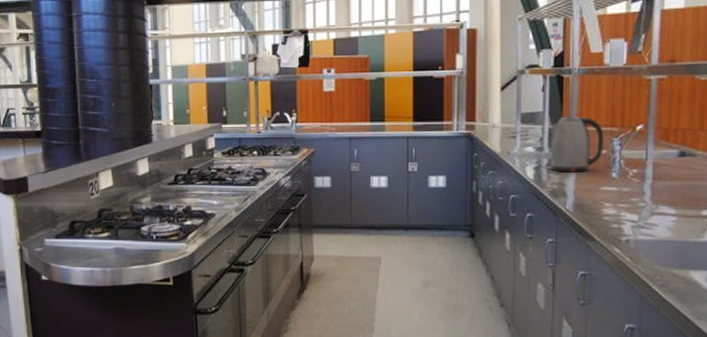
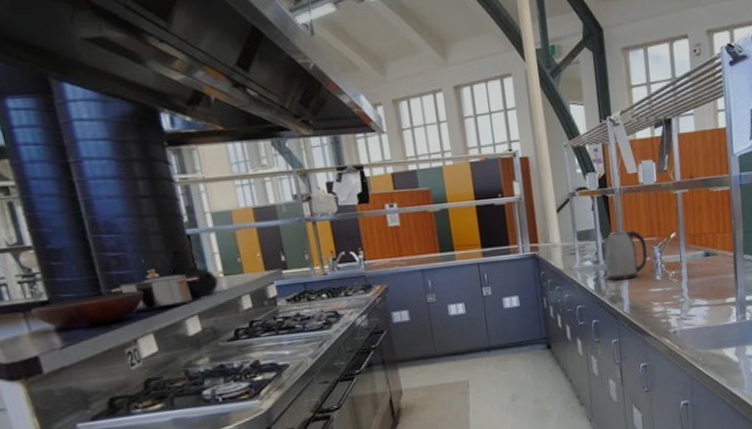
wooden bowl: none [28,130,109,157] -> present [31,290,144,329]
cooking pot: none [85,112,153,150] -> present [110,268,198,314]
teakettle: none [130,98,168,143] -> present [168,249,219,299]

